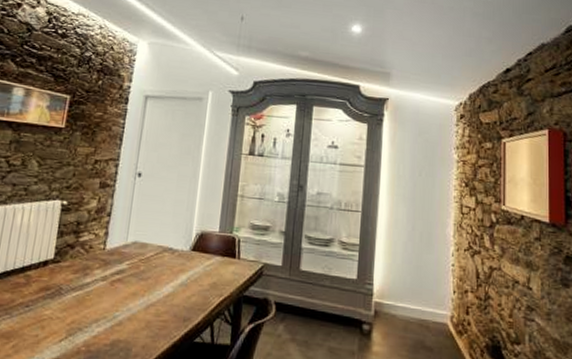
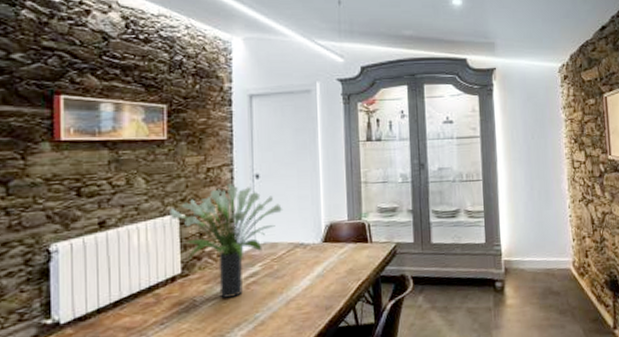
potted plant: none [53,178,159,292] -> present [170,184,284,298]

